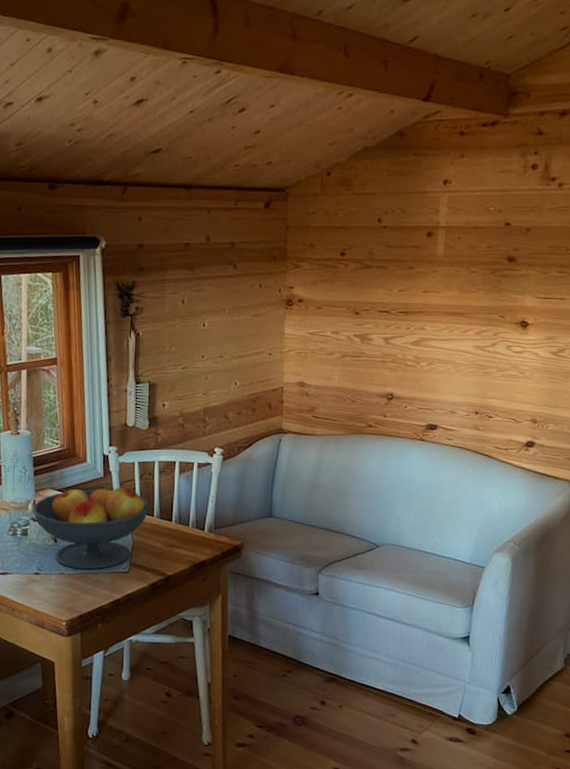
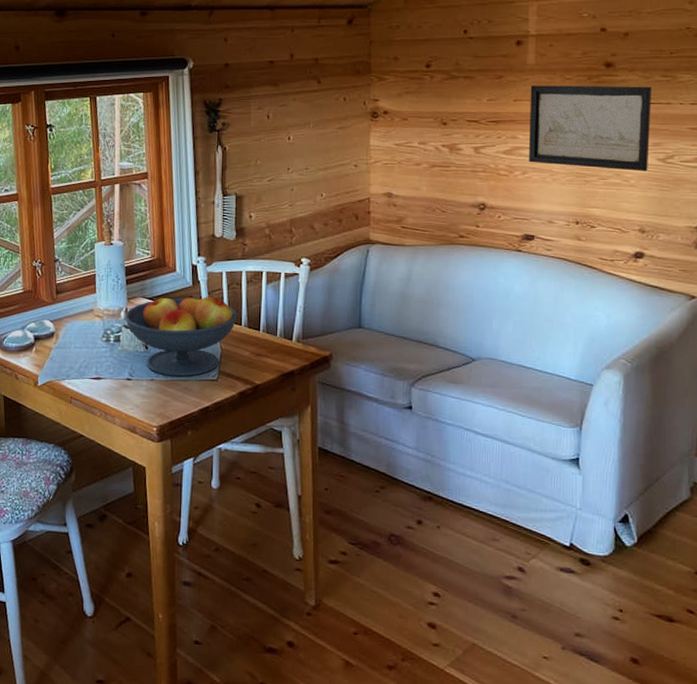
wall art: none [435,277,548,364] -> present [529,85,651,171]

